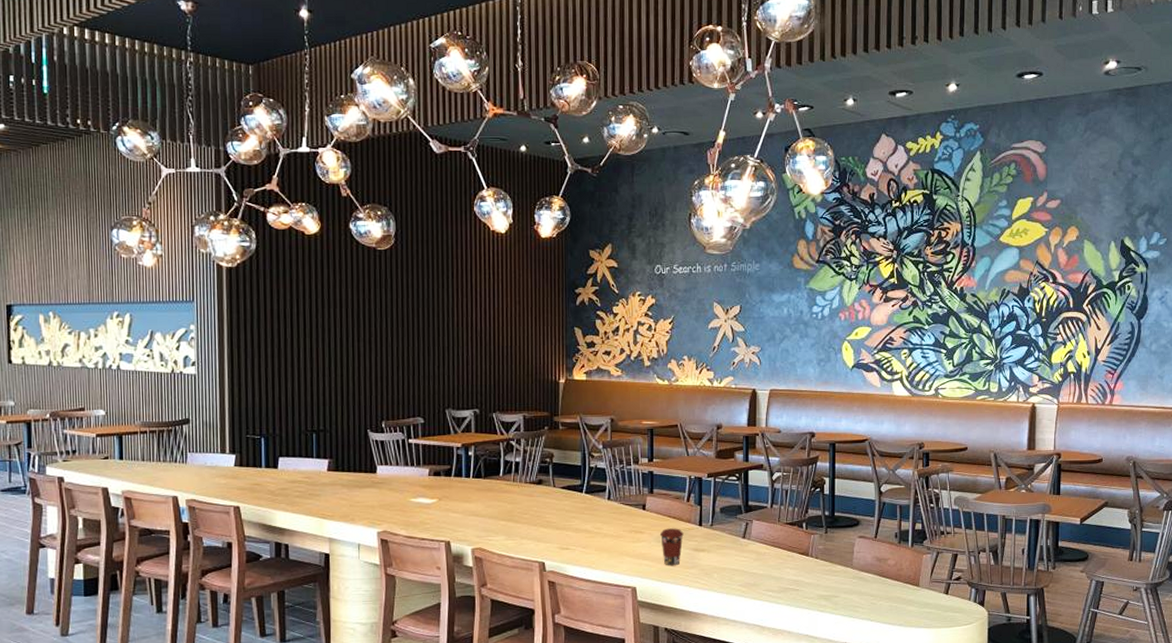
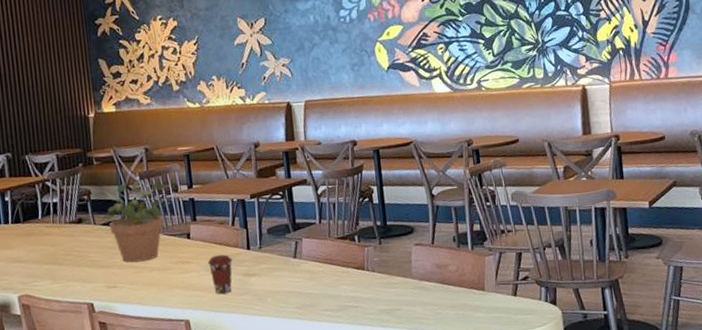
potted plant: none [561,449,631,527] -> present [101,180,172,263]

